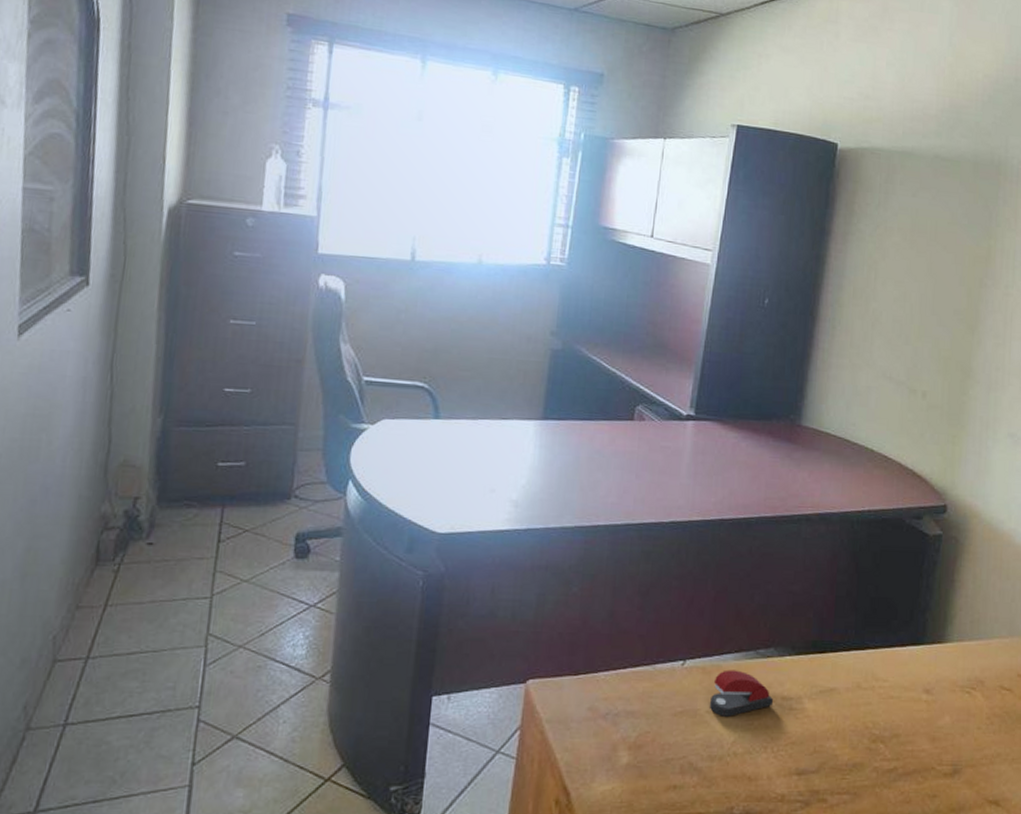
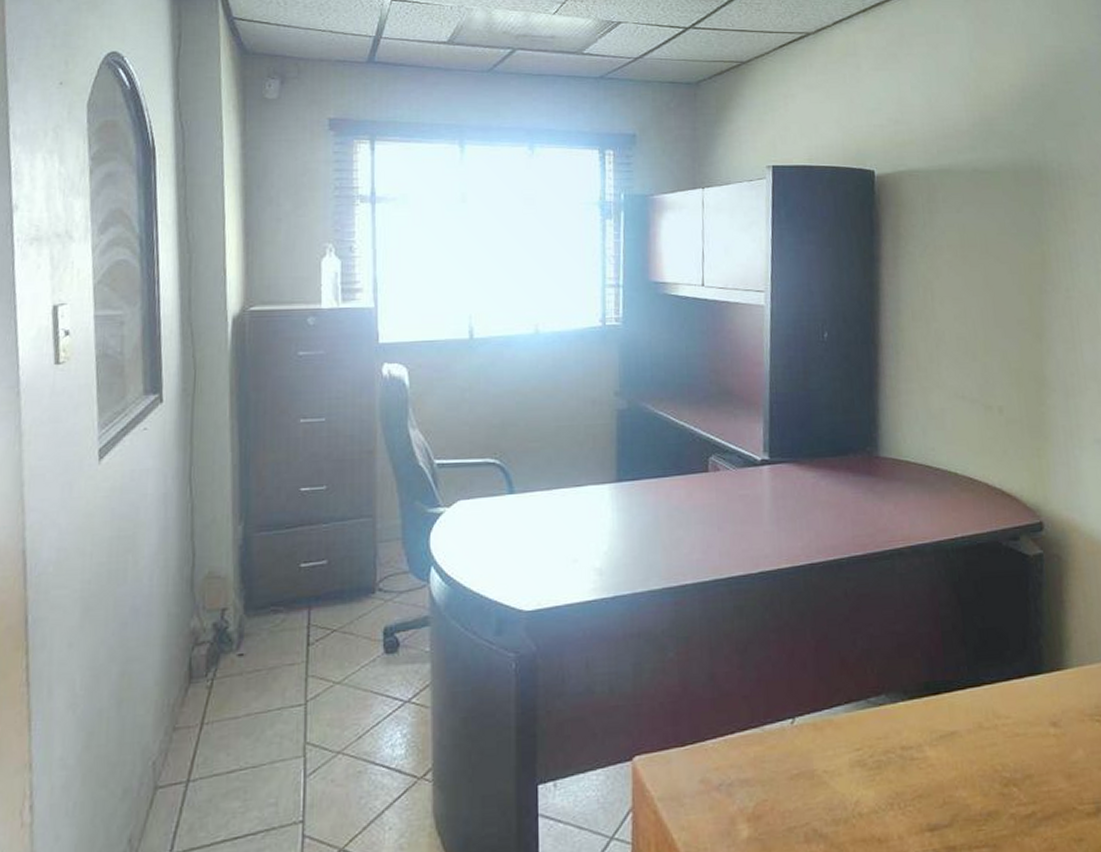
stapler: present [709,669,774,717] -> none [825,722,893,775]

